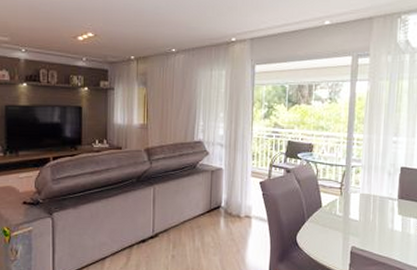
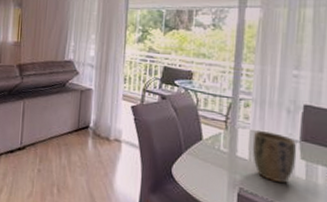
plant pot: none [361,193,395,238] -> present [252,129,296,184]

